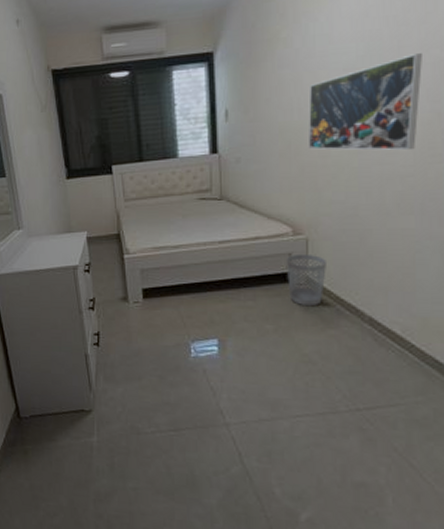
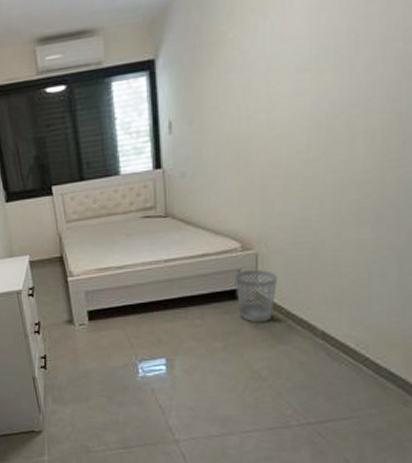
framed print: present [308,53,422,151] -> none [257,48,383,160]

